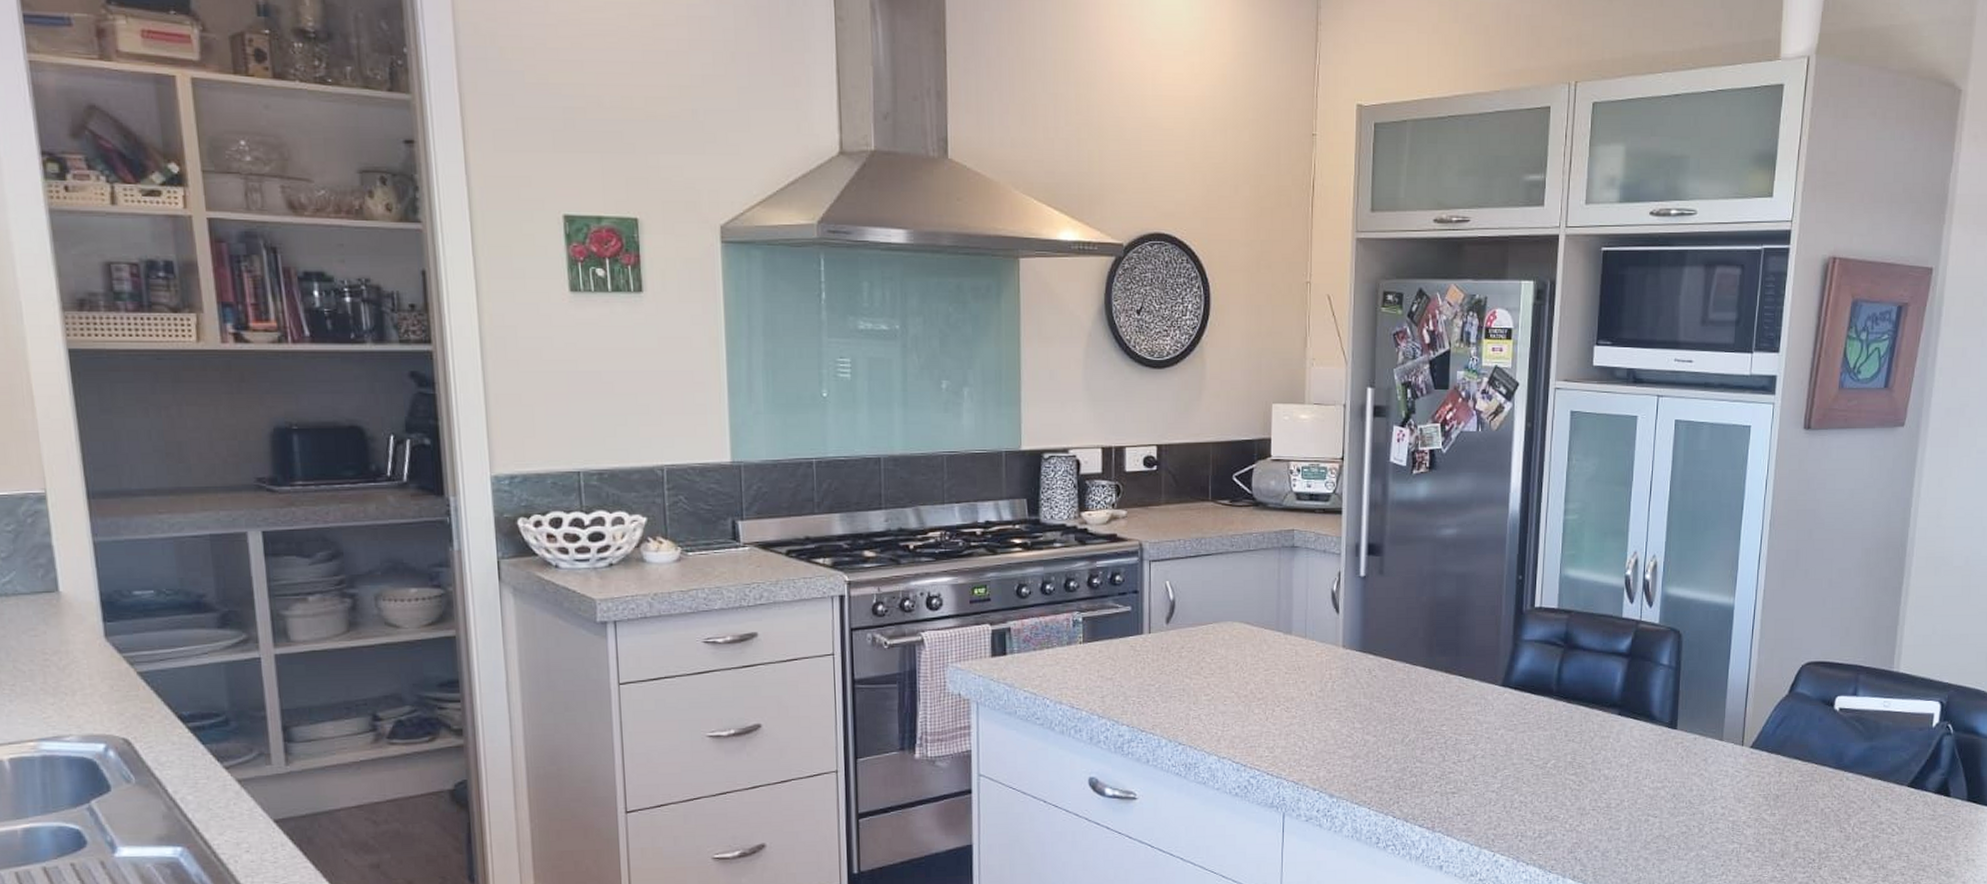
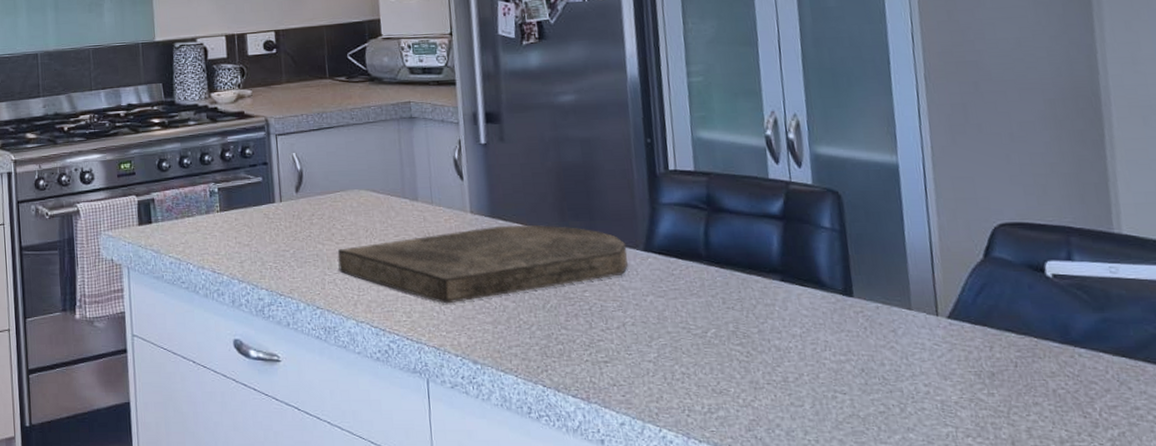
cutting board: none [1205,660,1486,739] -> present [337,225,628,304]

